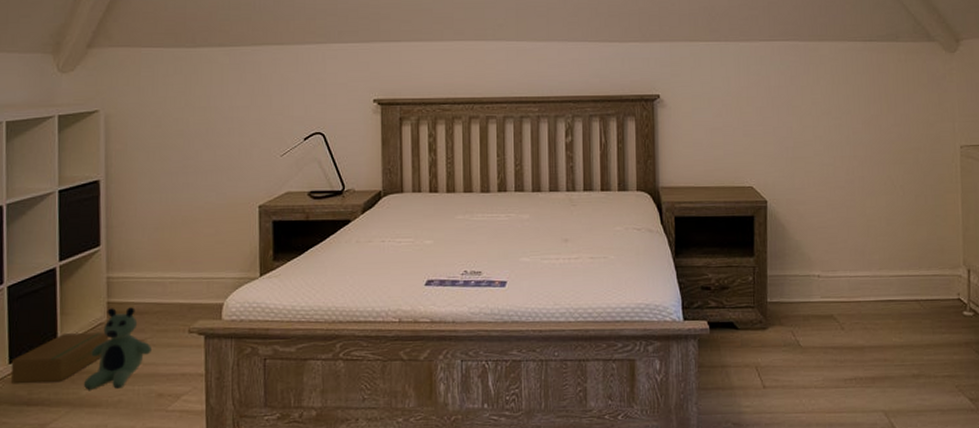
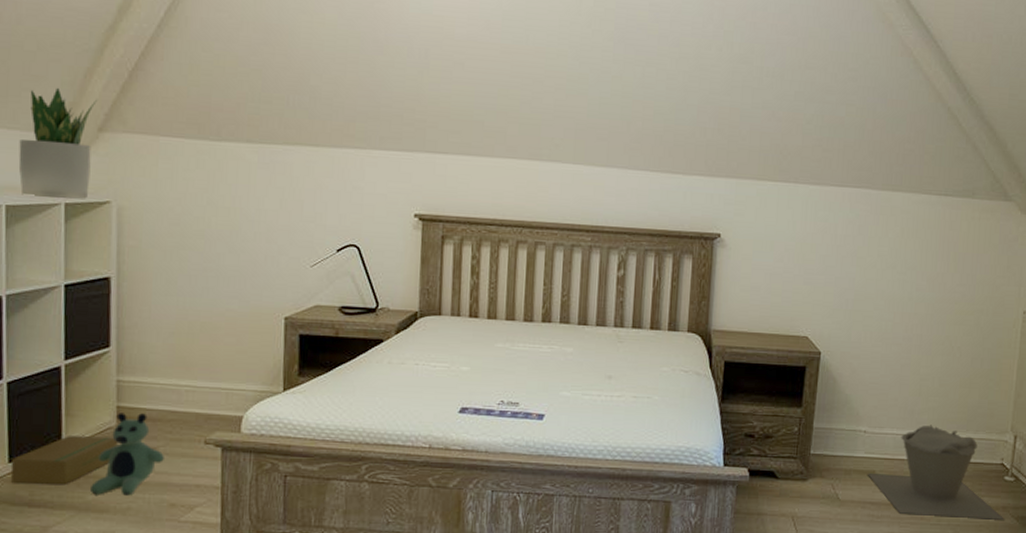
planter: none [17,11,85,112] -> present [18,87,97,199]
laundry basket: none [825,264,969,357] -> present [867,425,1004,520]

